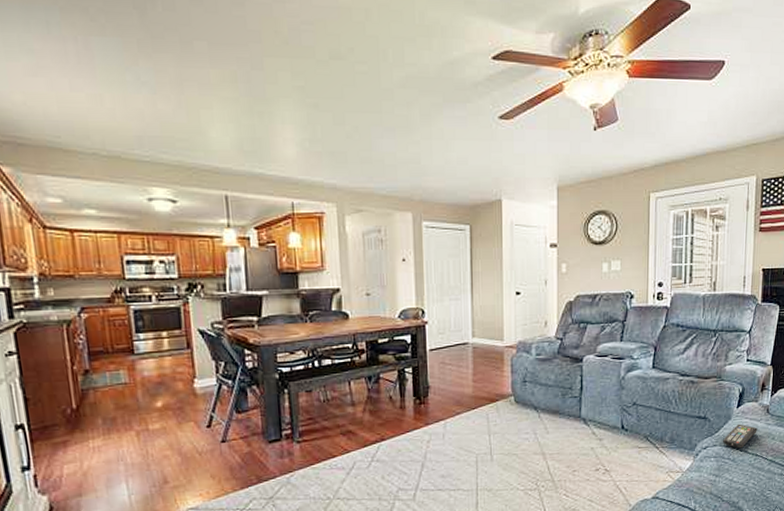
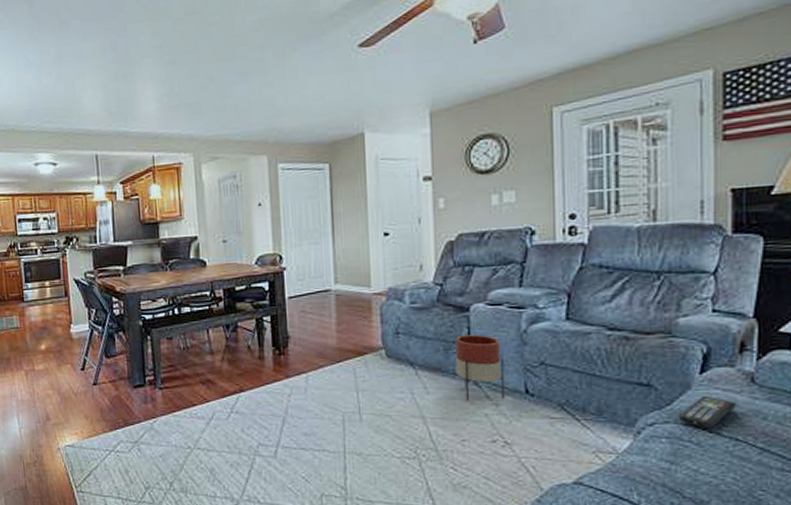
planter: none [571,381,607,438] -> present [455,334,505,402]

